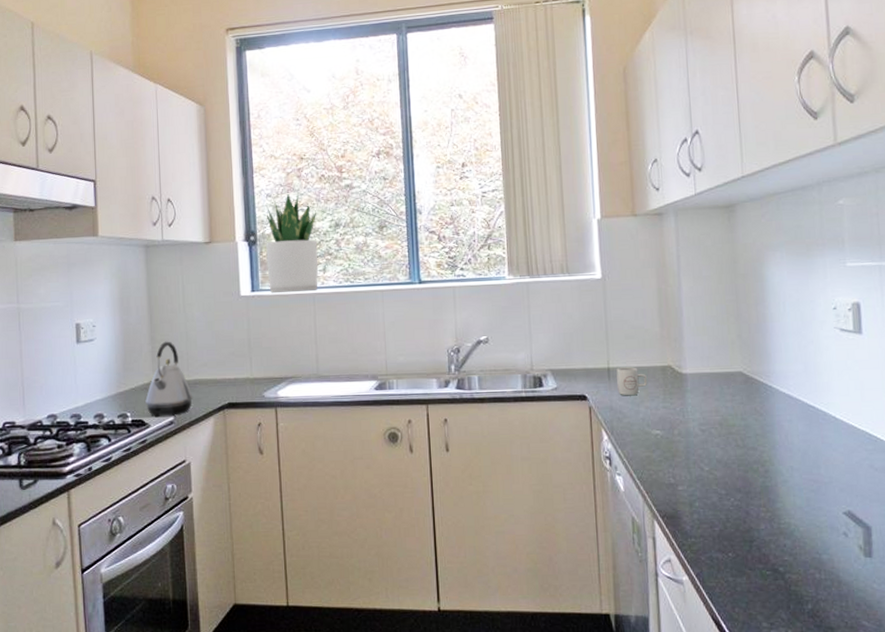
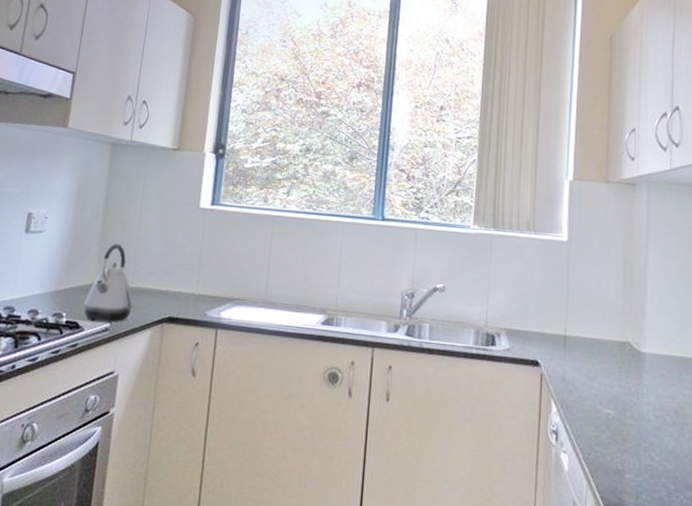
planter: present [265,192,319,294] -> none [230,112,290,214]
mug: present [616,367,648,396] -> none [571,336,605,369]

